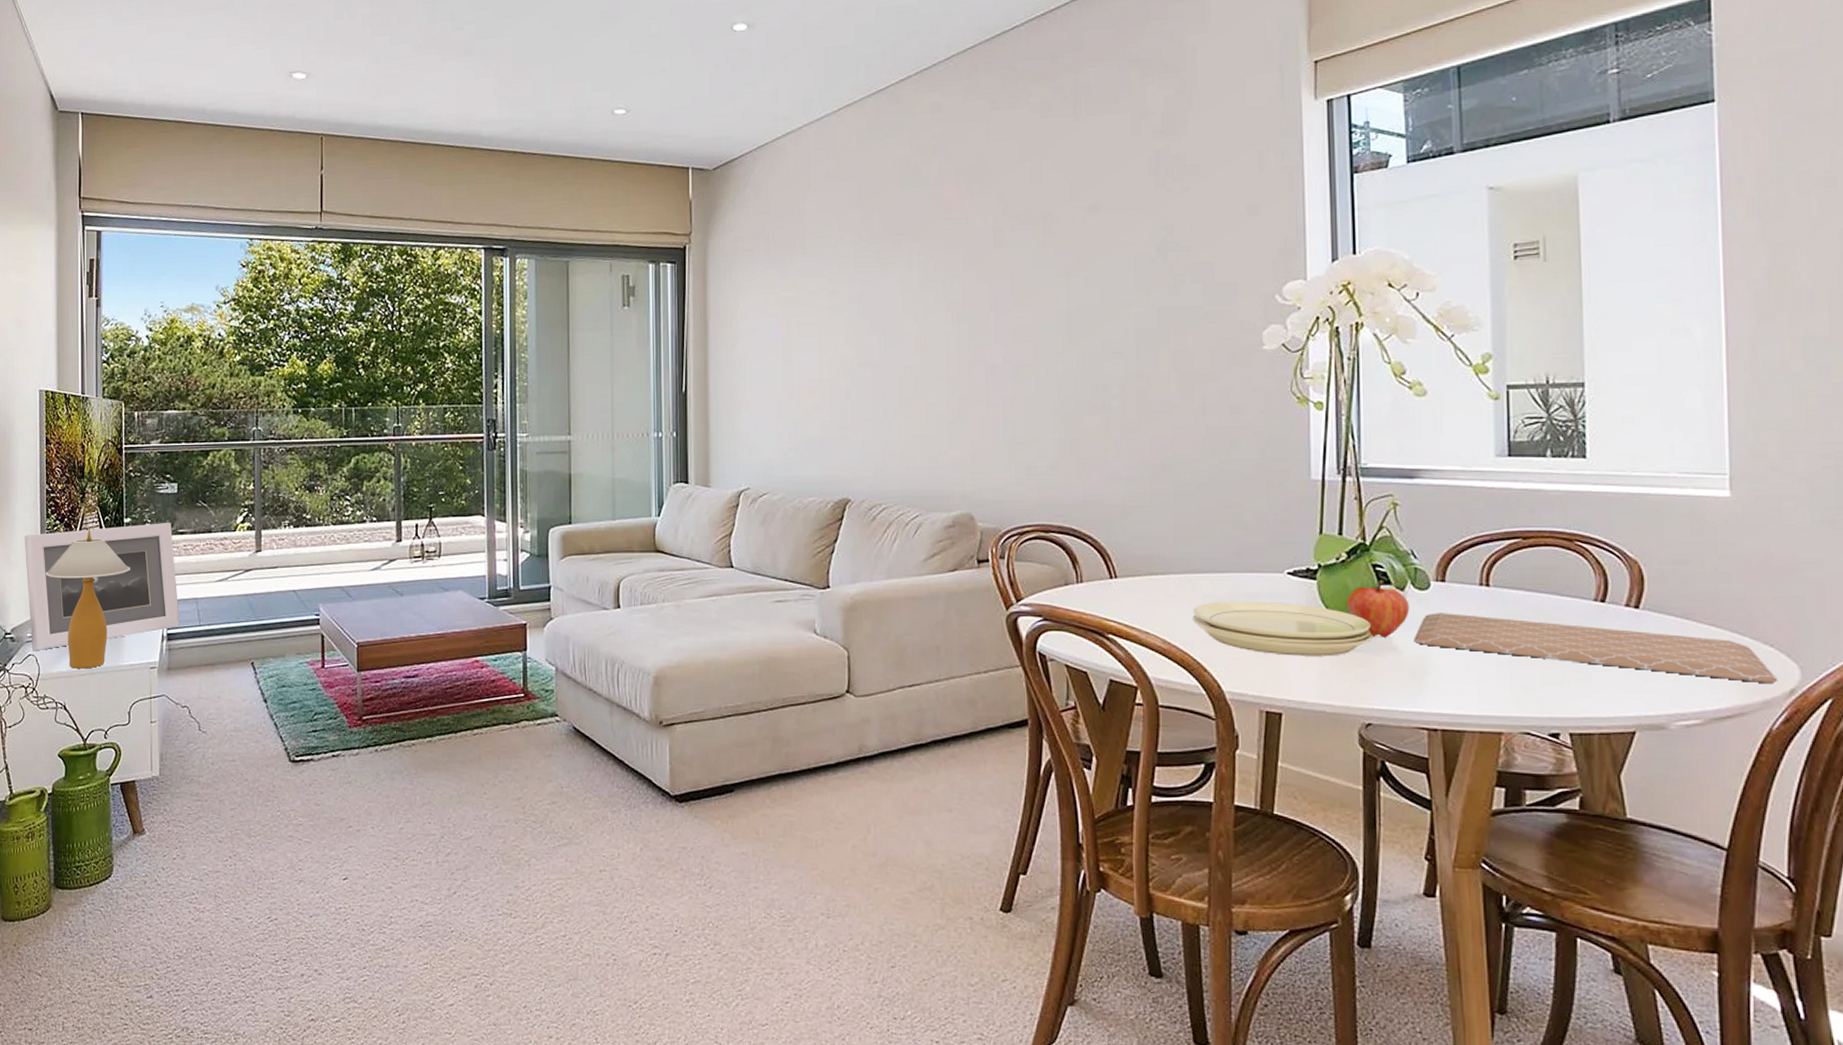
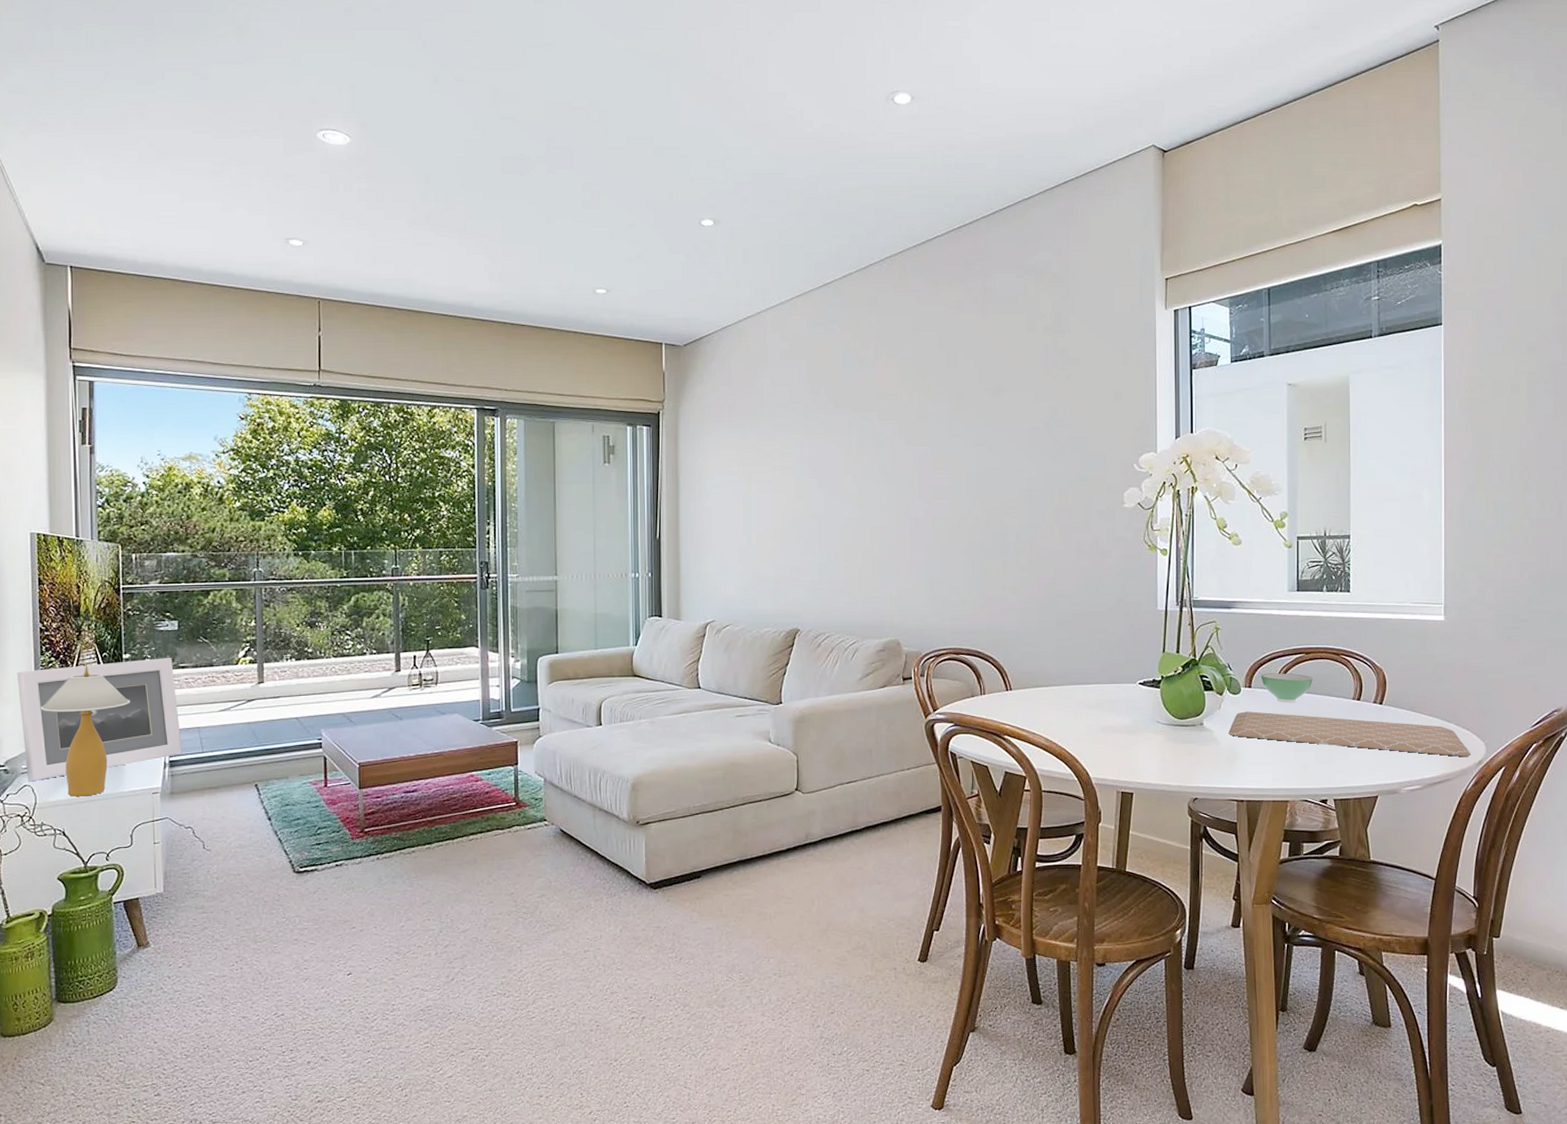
plate: present [1192,601,1372,656] -> none [1068,706,1199,748]
fruit: present [1346,580,1410,638] -> none [1181,687,1226,732]
bowl: none [1458,563,1535,603] -> present [1260,673,1313,703]

